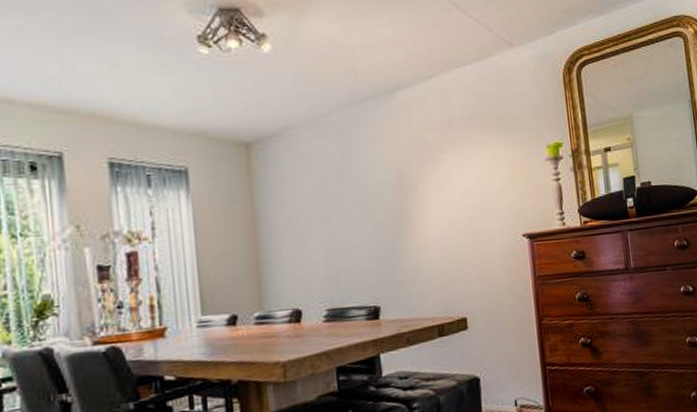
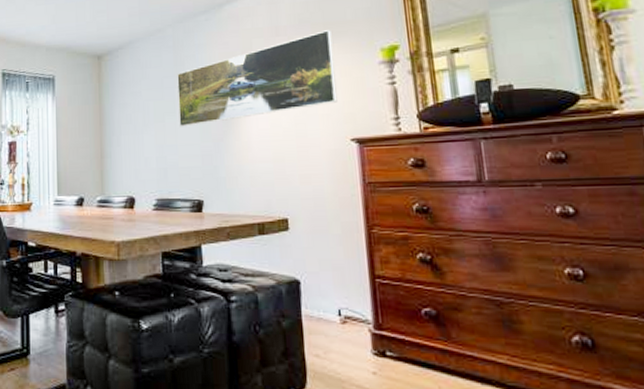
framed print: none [344,125,510,228] -> present [177,30,338,127]

